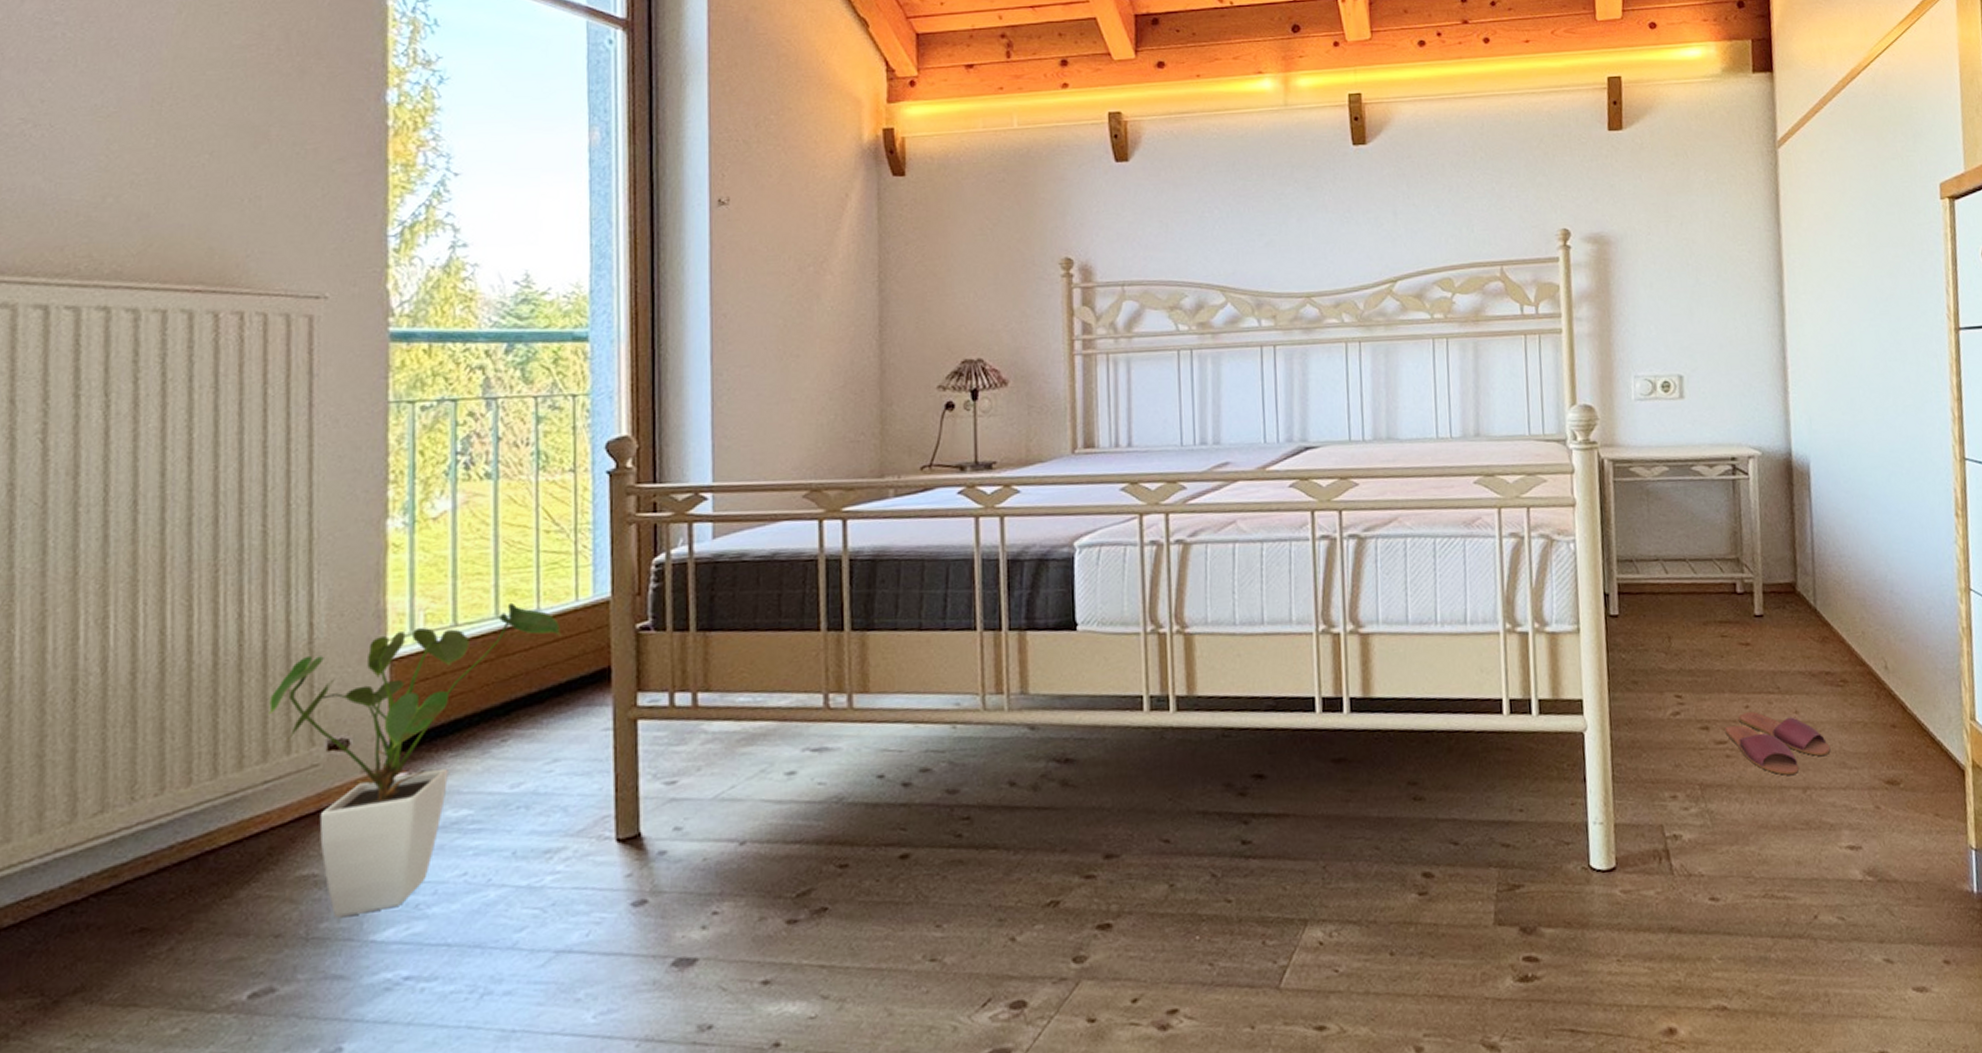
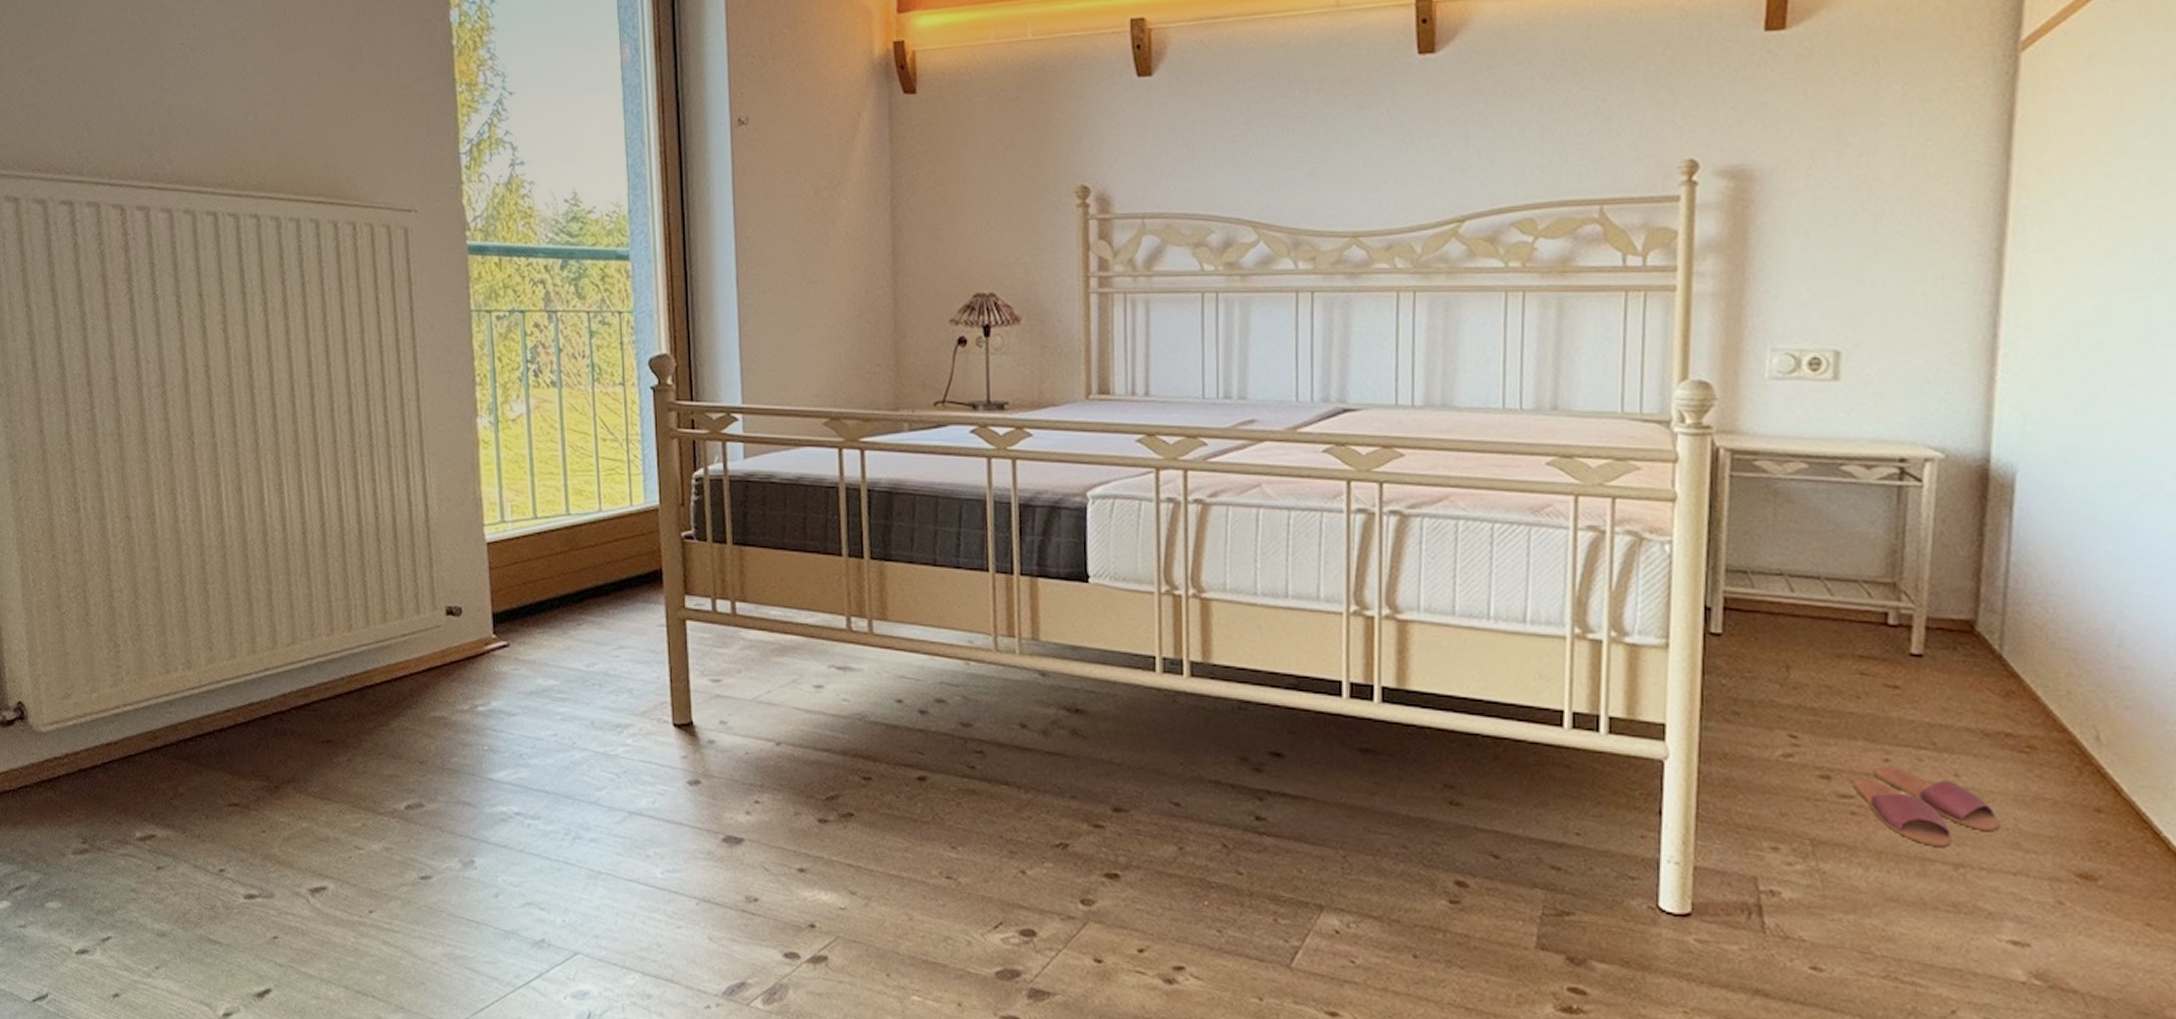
house plant: present [269,602,561,919] -> none [401,502,619,756]

